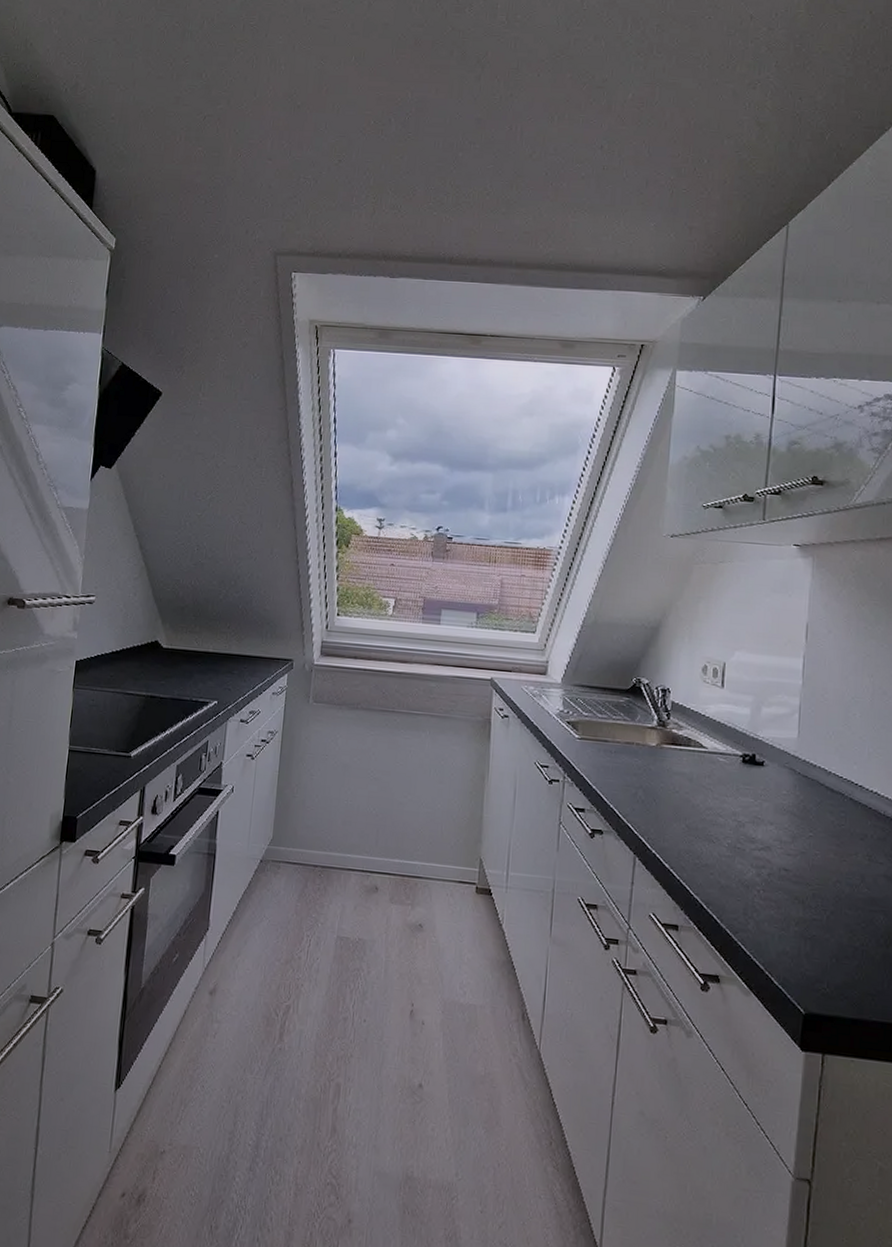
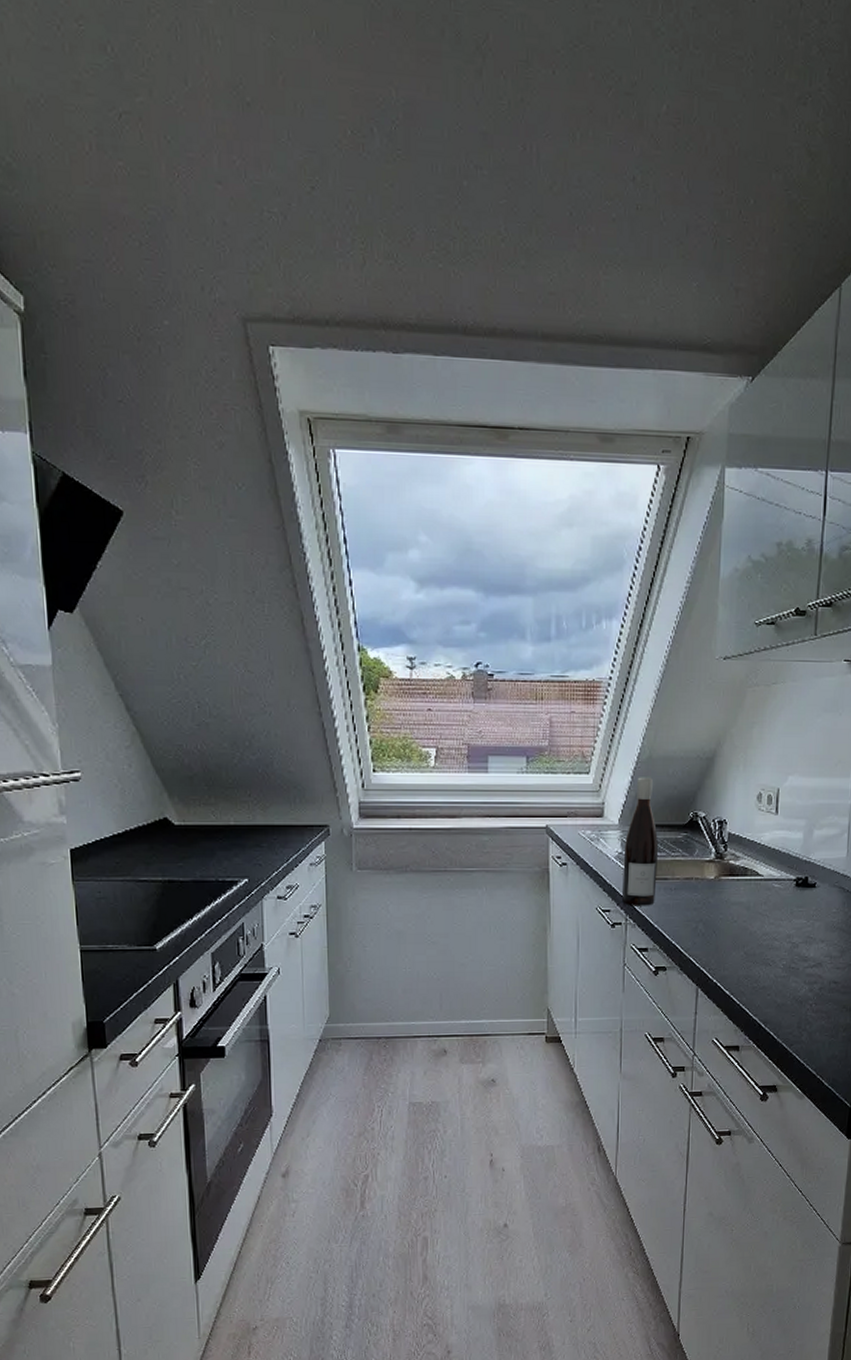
bottle: none [560,640,601,767] -> present [621,777,659,906]

